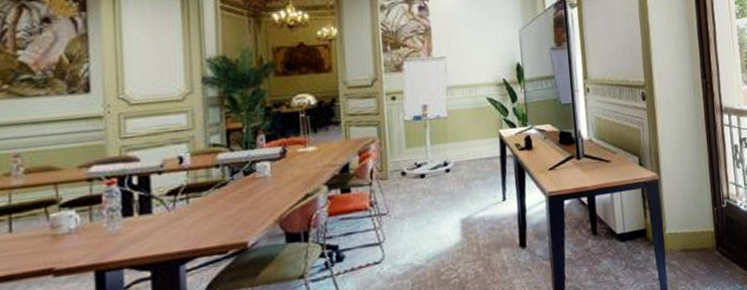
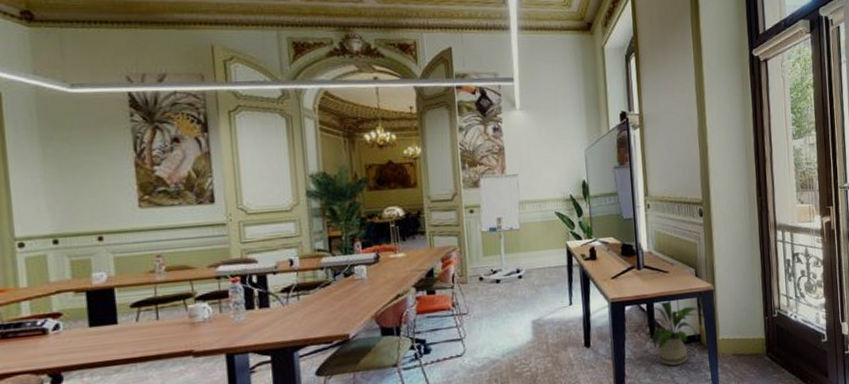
house plant: none [590,191,644,265] -> present [649,299,699,366]

